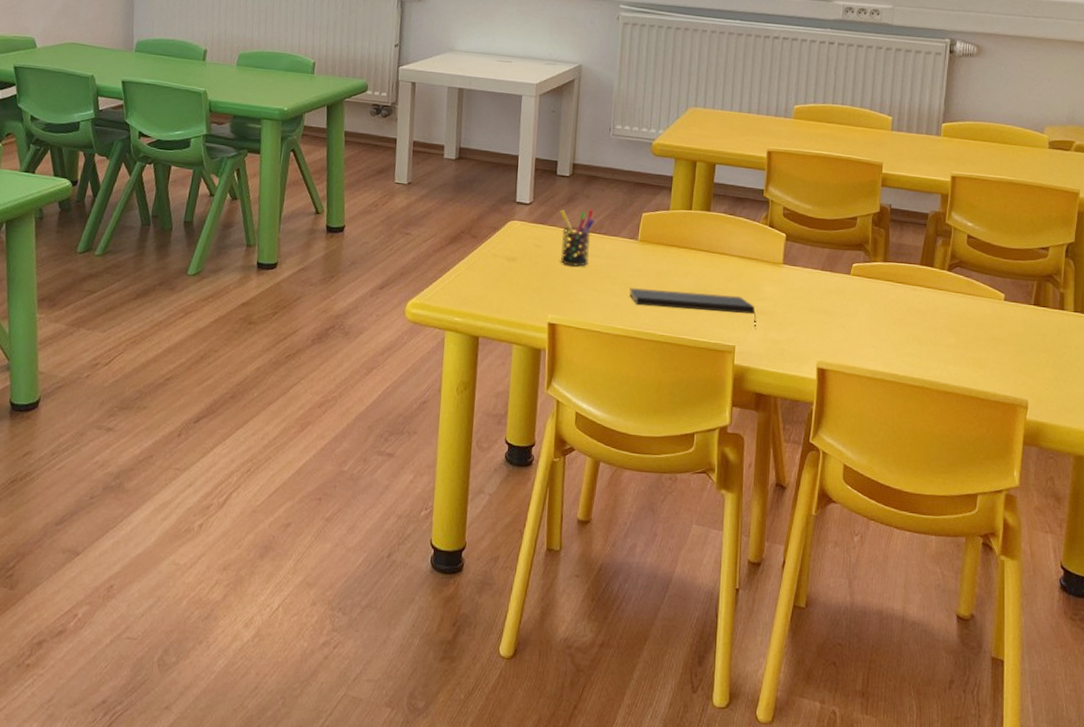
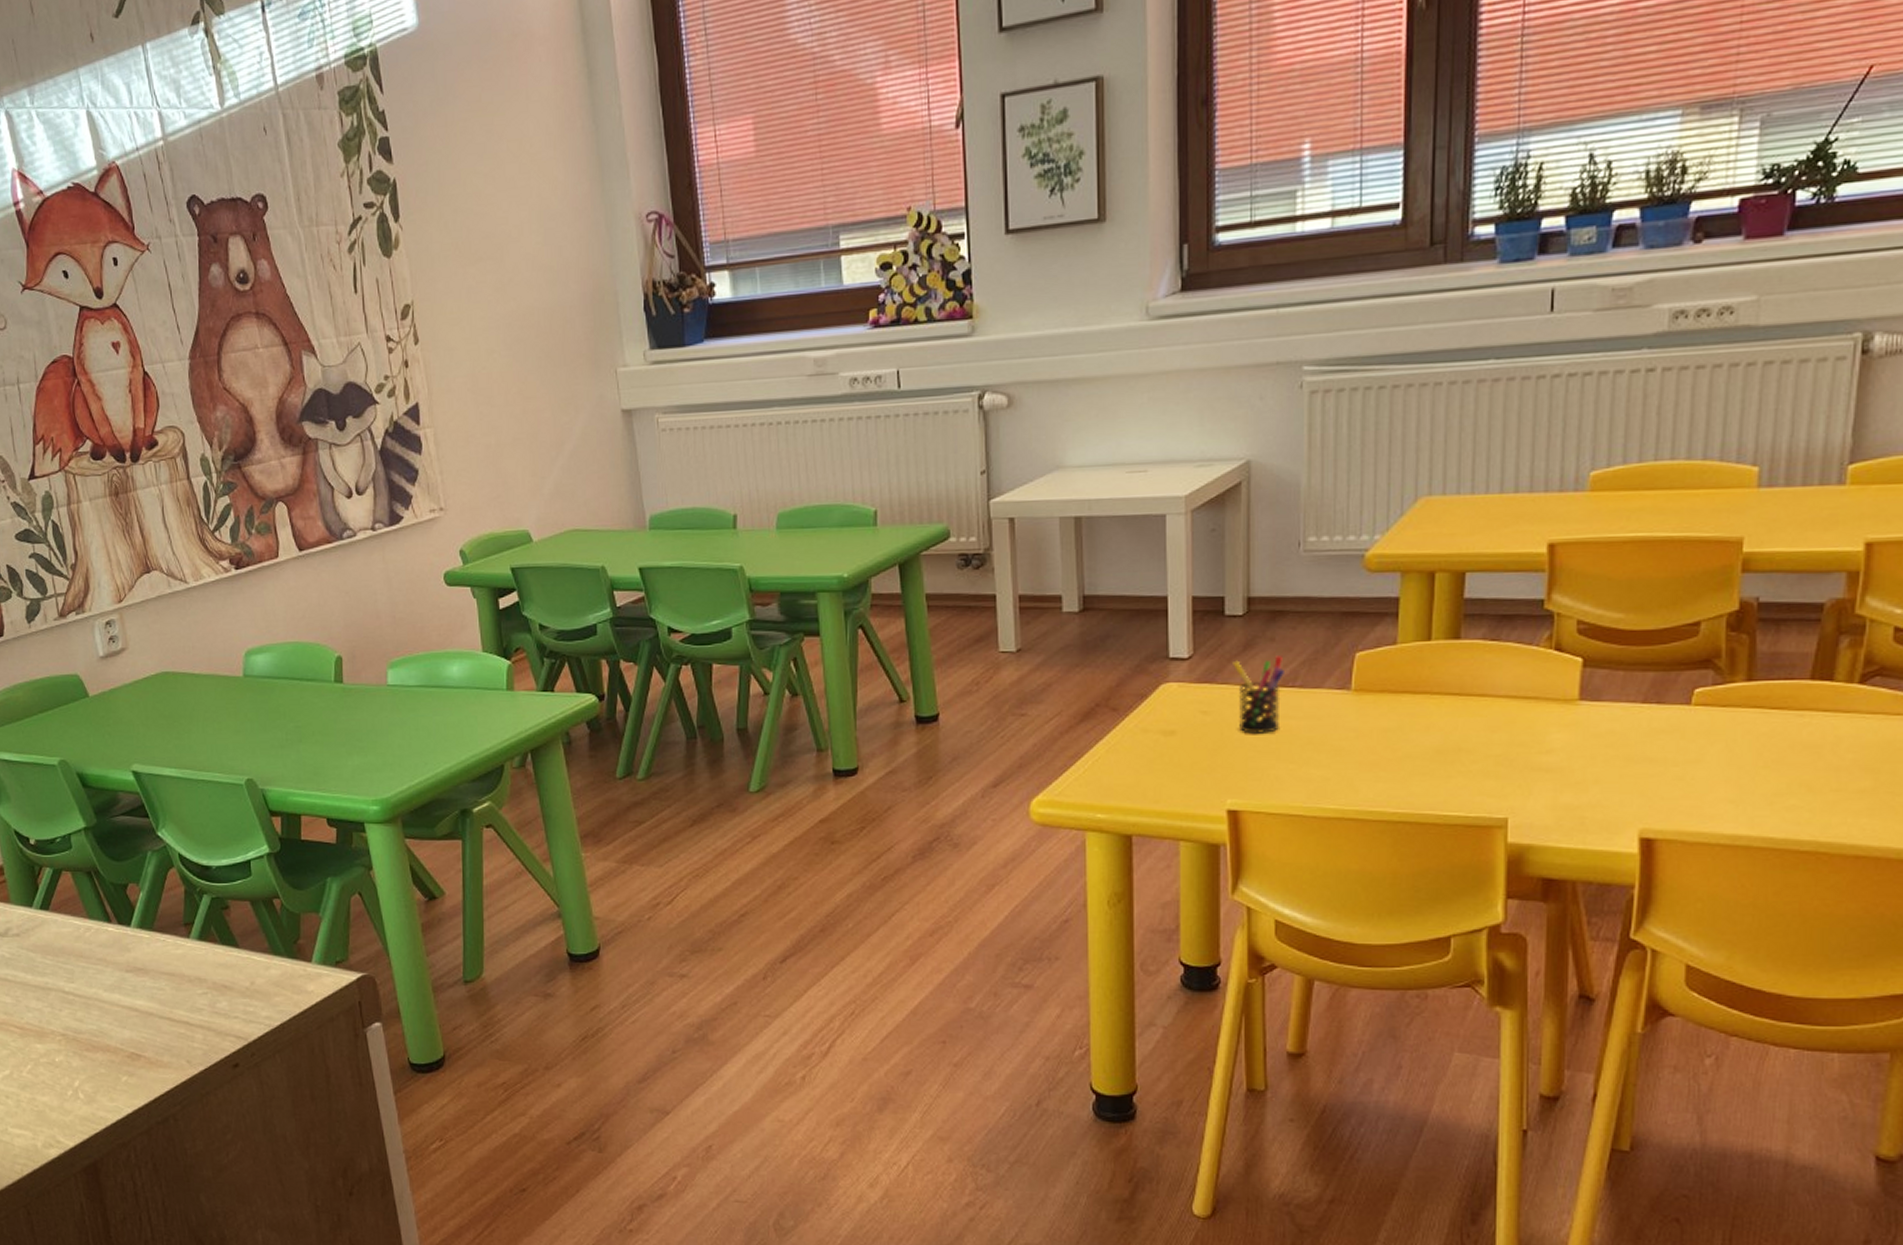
notepad: present [629,288,756,330] -> none [1343,751,1540,794]

